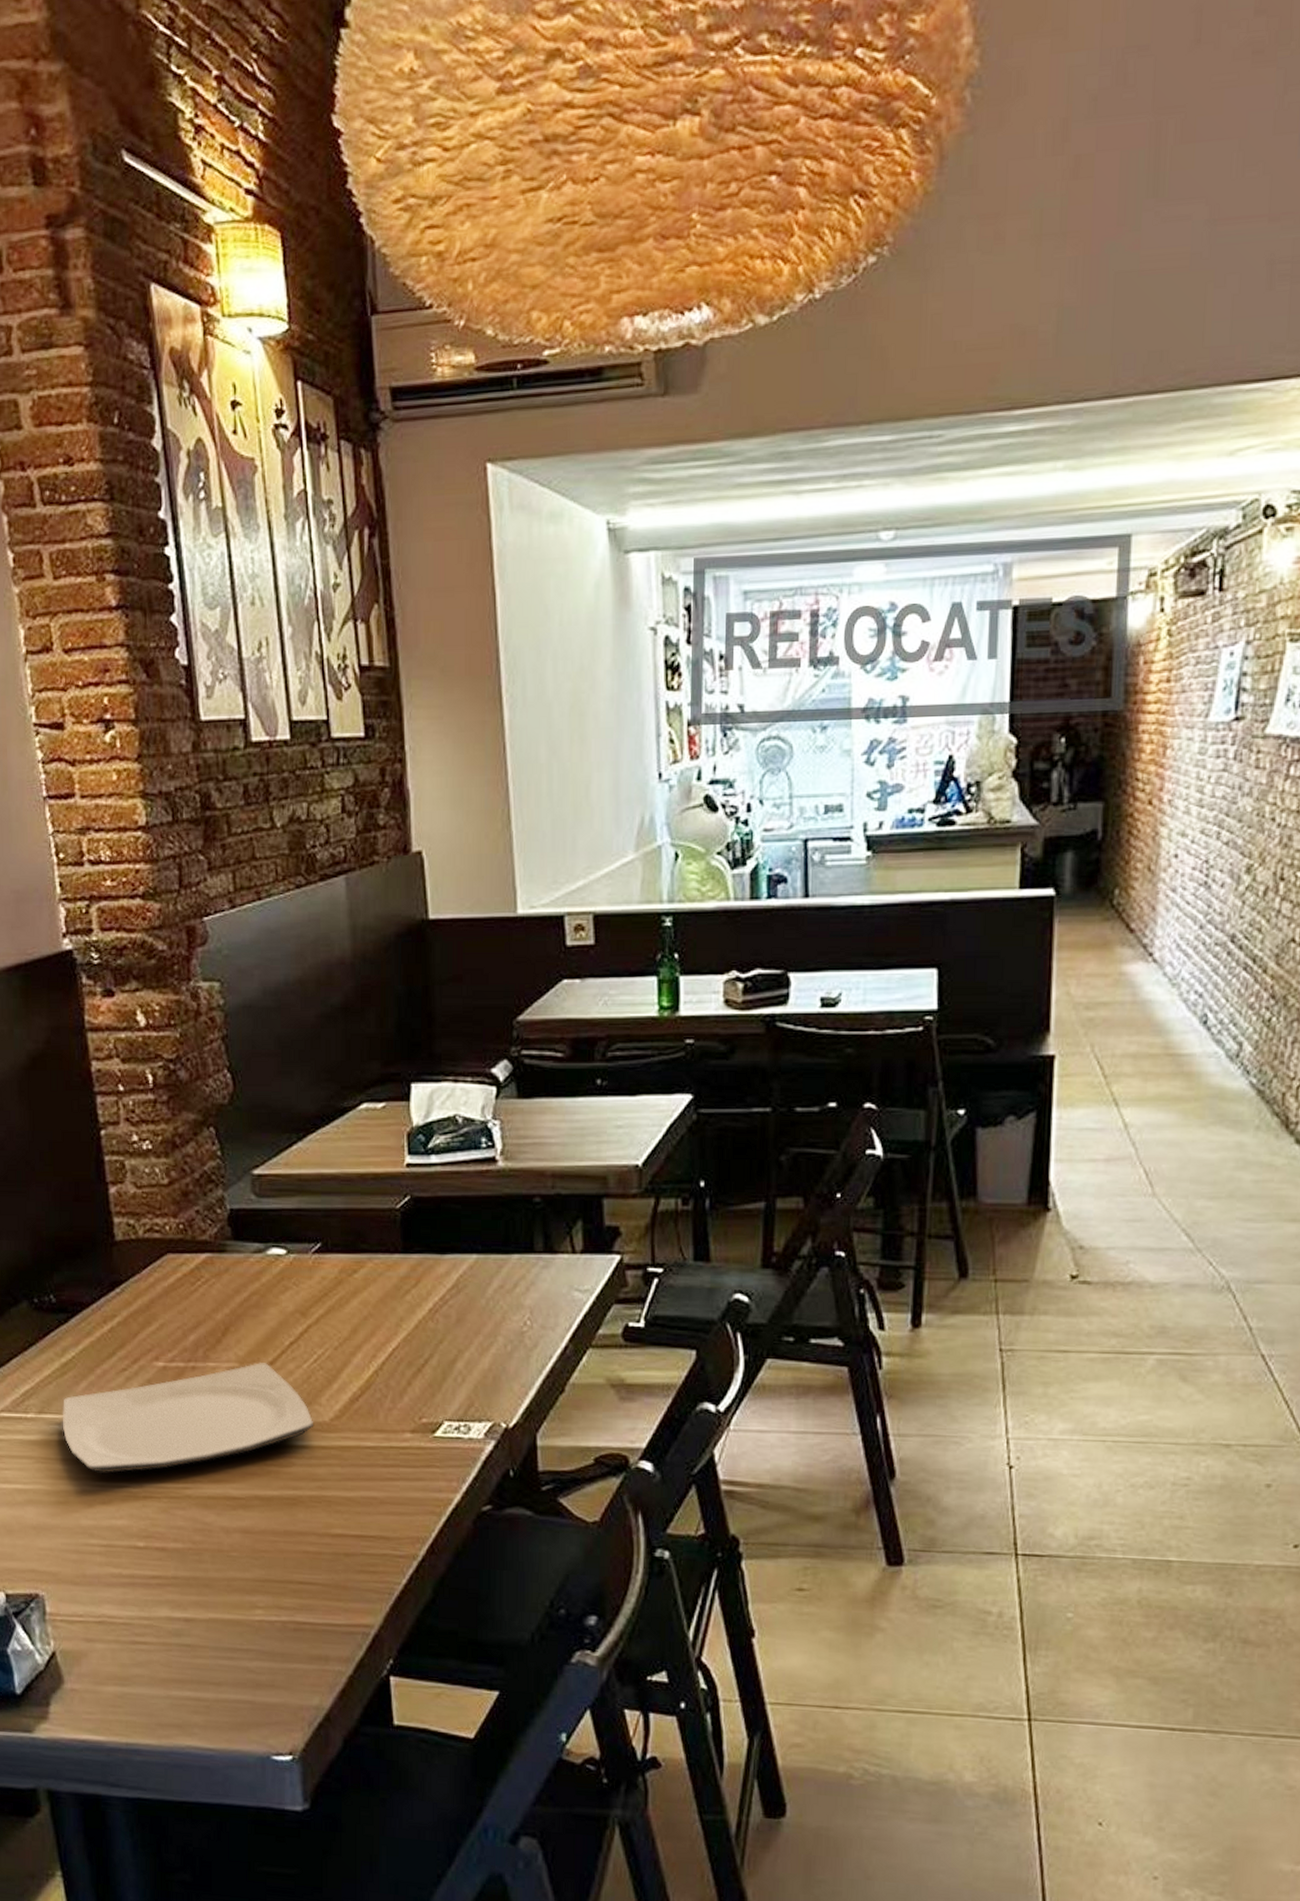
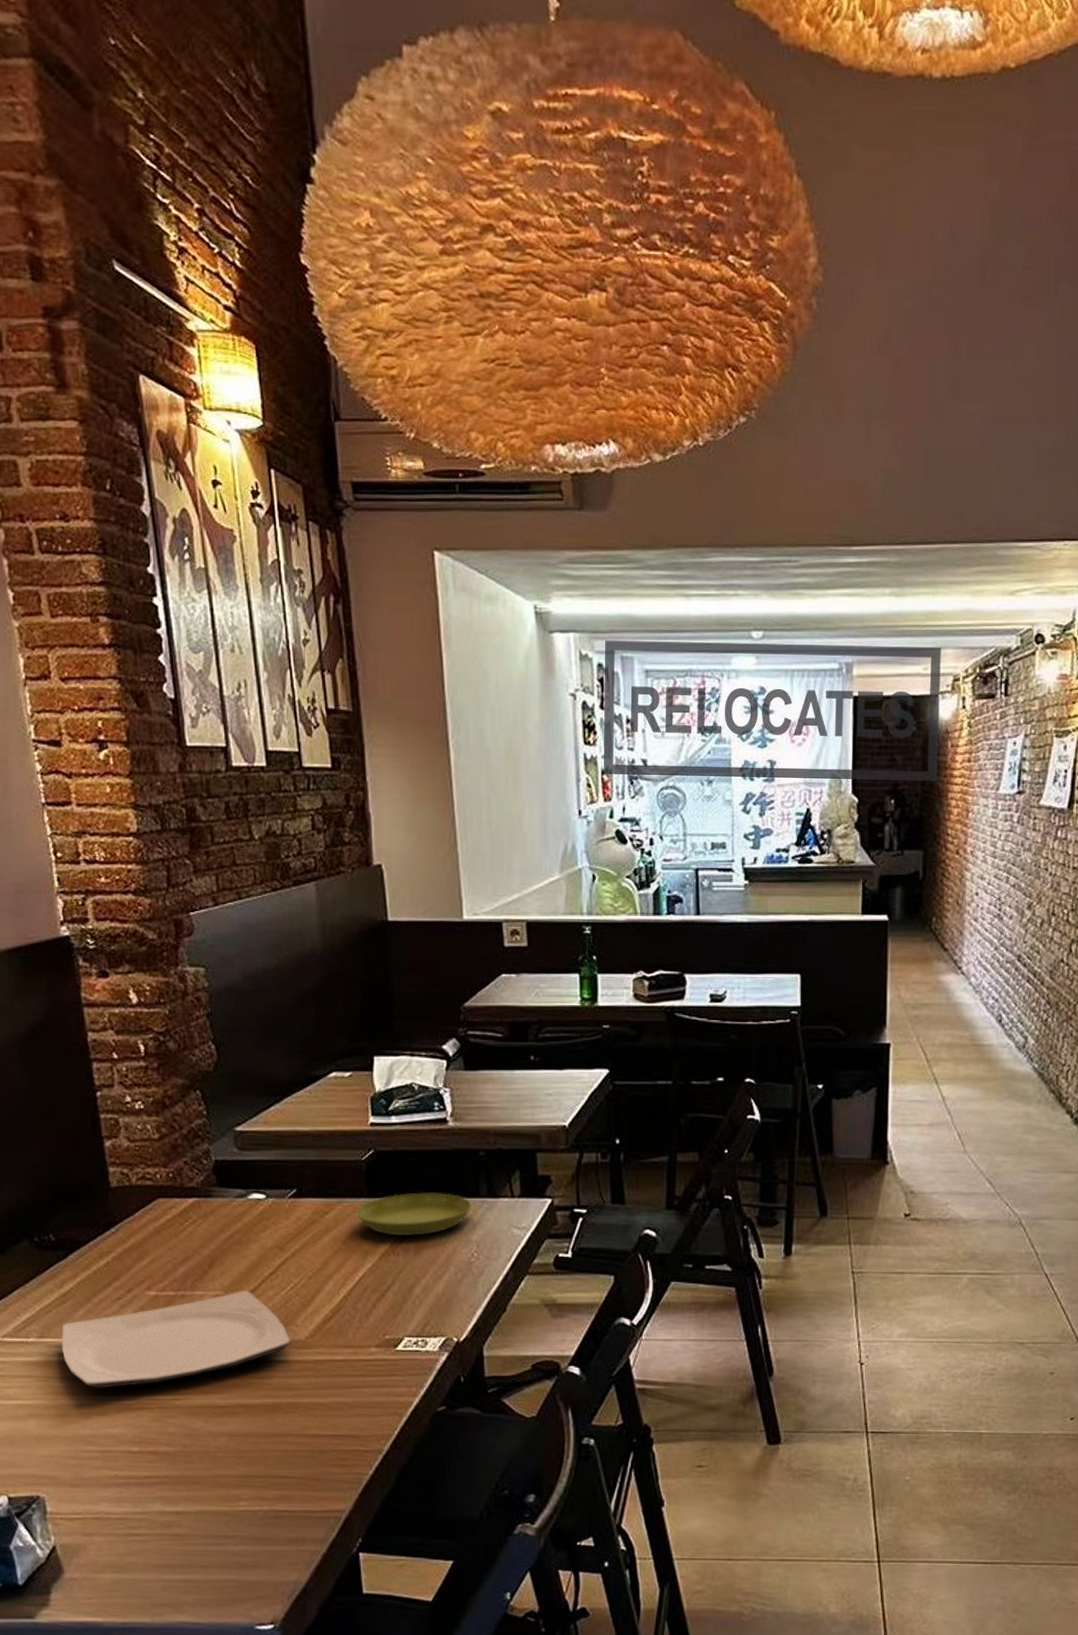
saucer: none [389,1247,524,1299] -> present [356,1192,472,1235]

